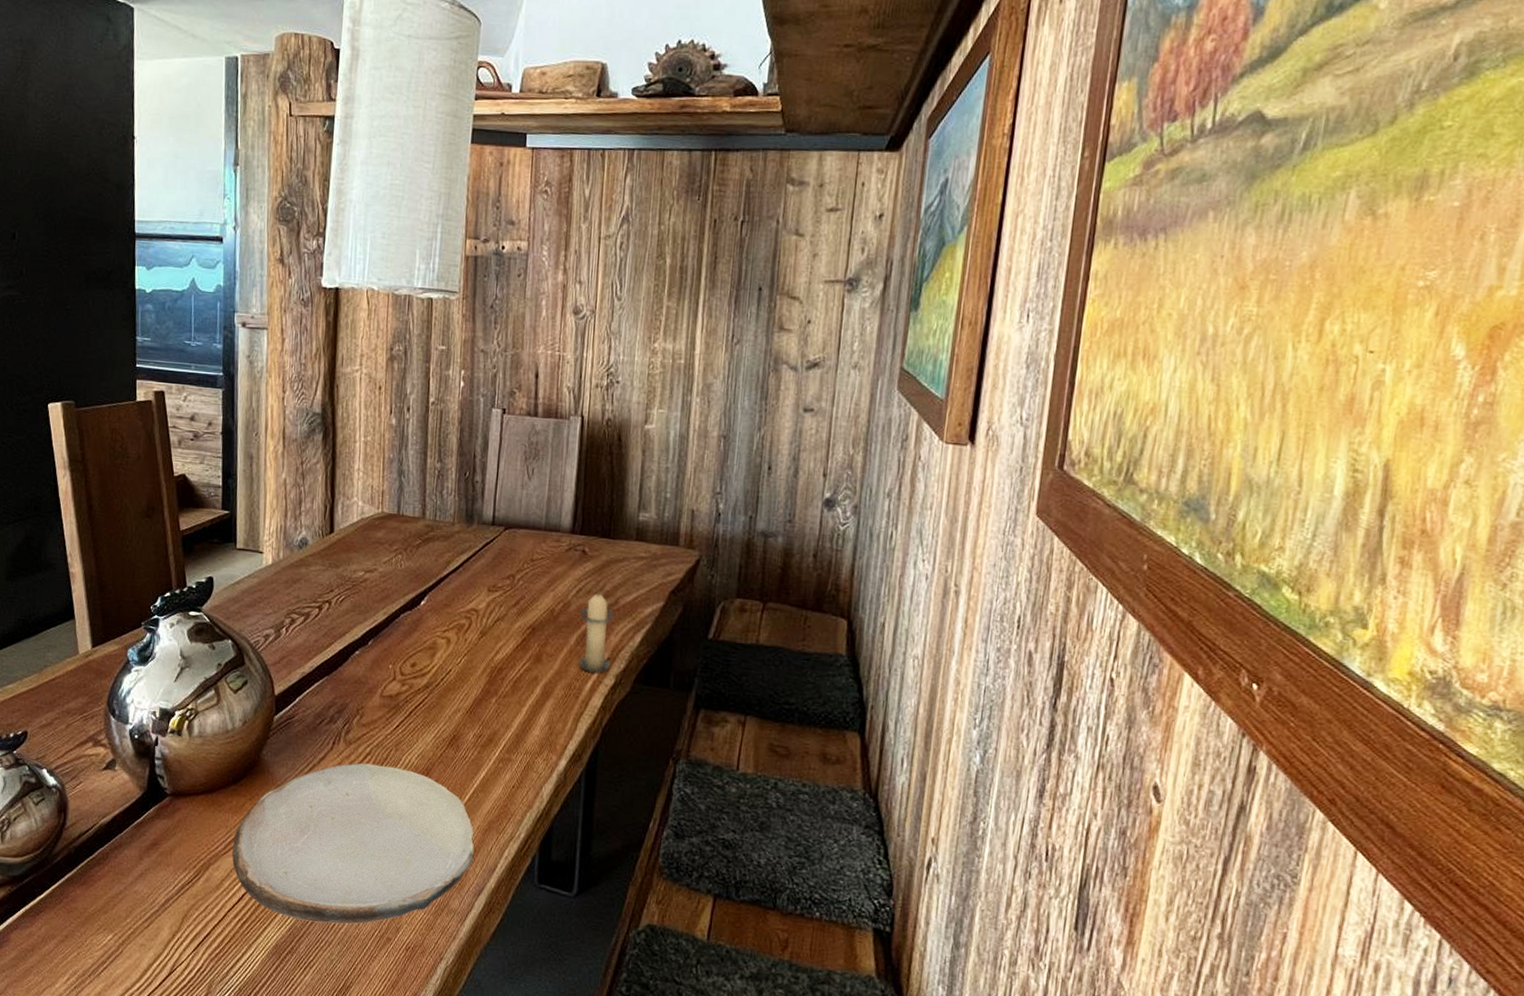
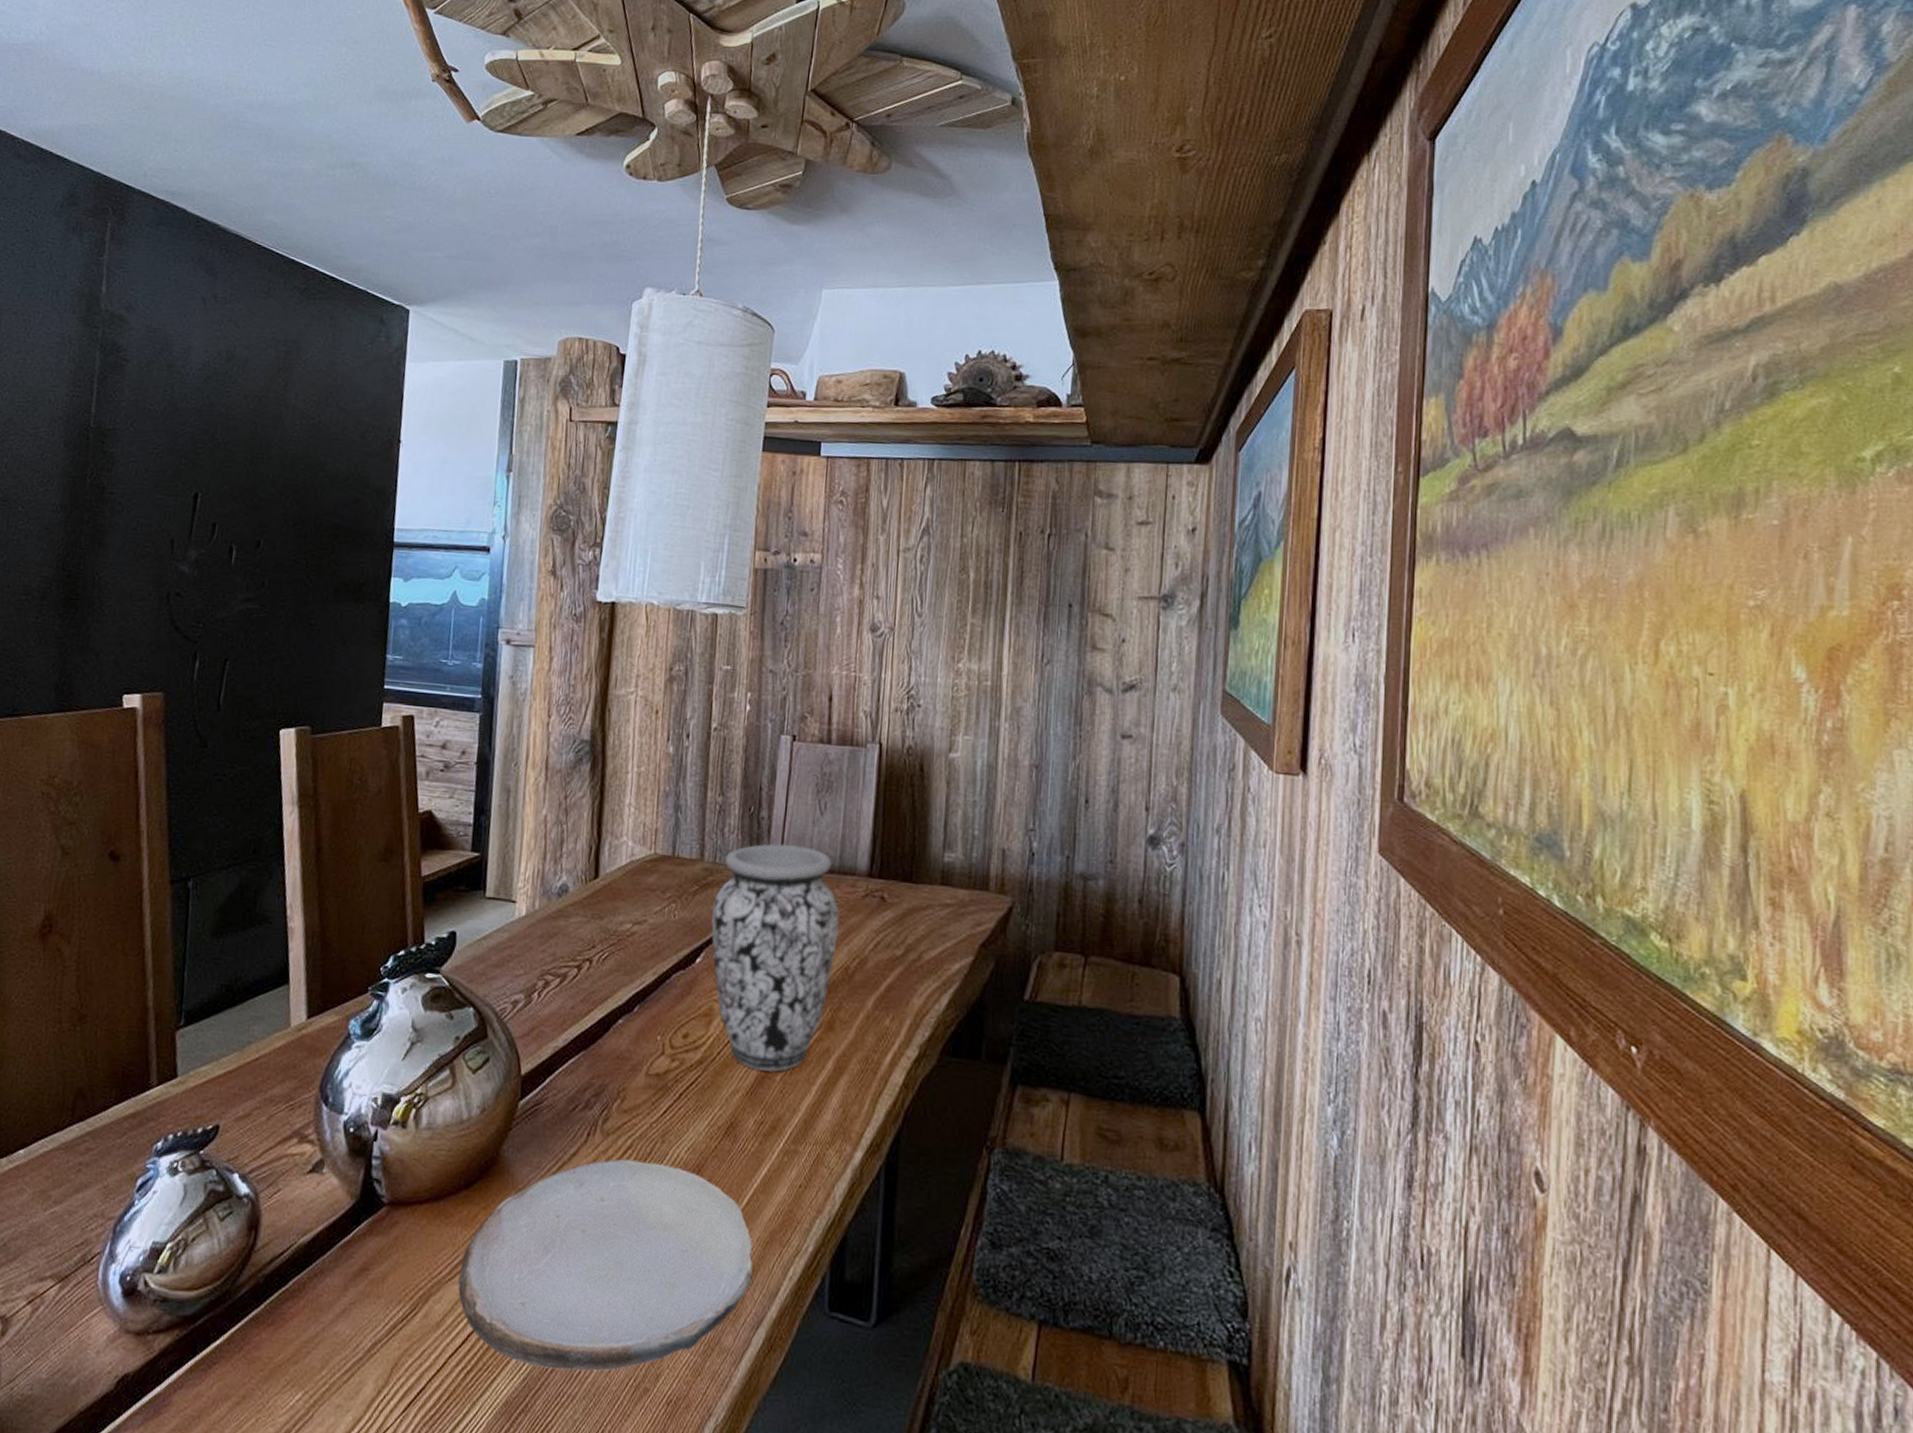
vase: none [433,504,547,695] -> present [711,843,840,1072]
candle: present [578,589,614,674] -> none [877,941,917,1044]

